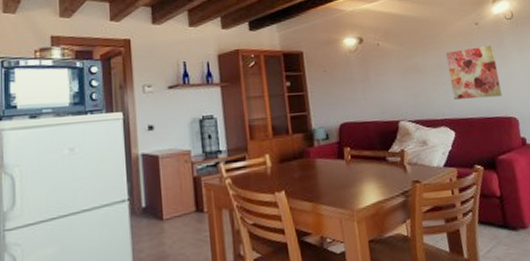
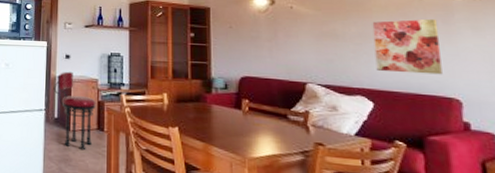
stool: none [137,145,192,242] -> present [53,71,96,151]

